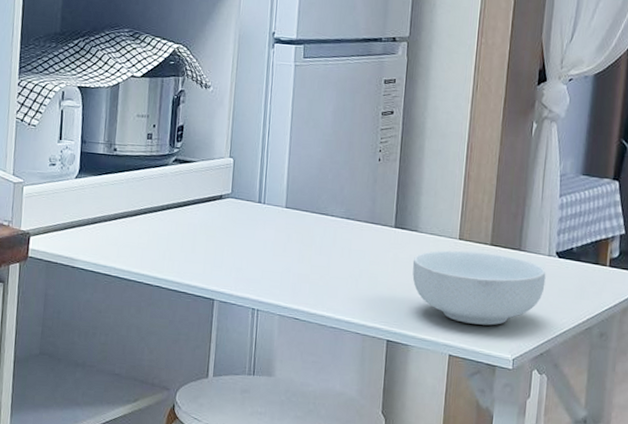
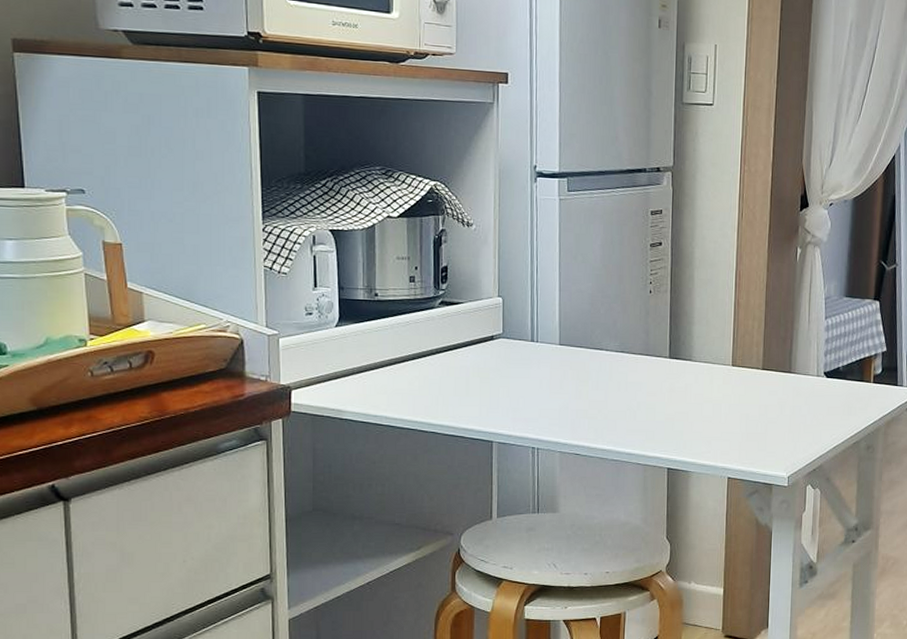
cereal bowl: present [412,250,546,326] -> none [688,376,816,447]

